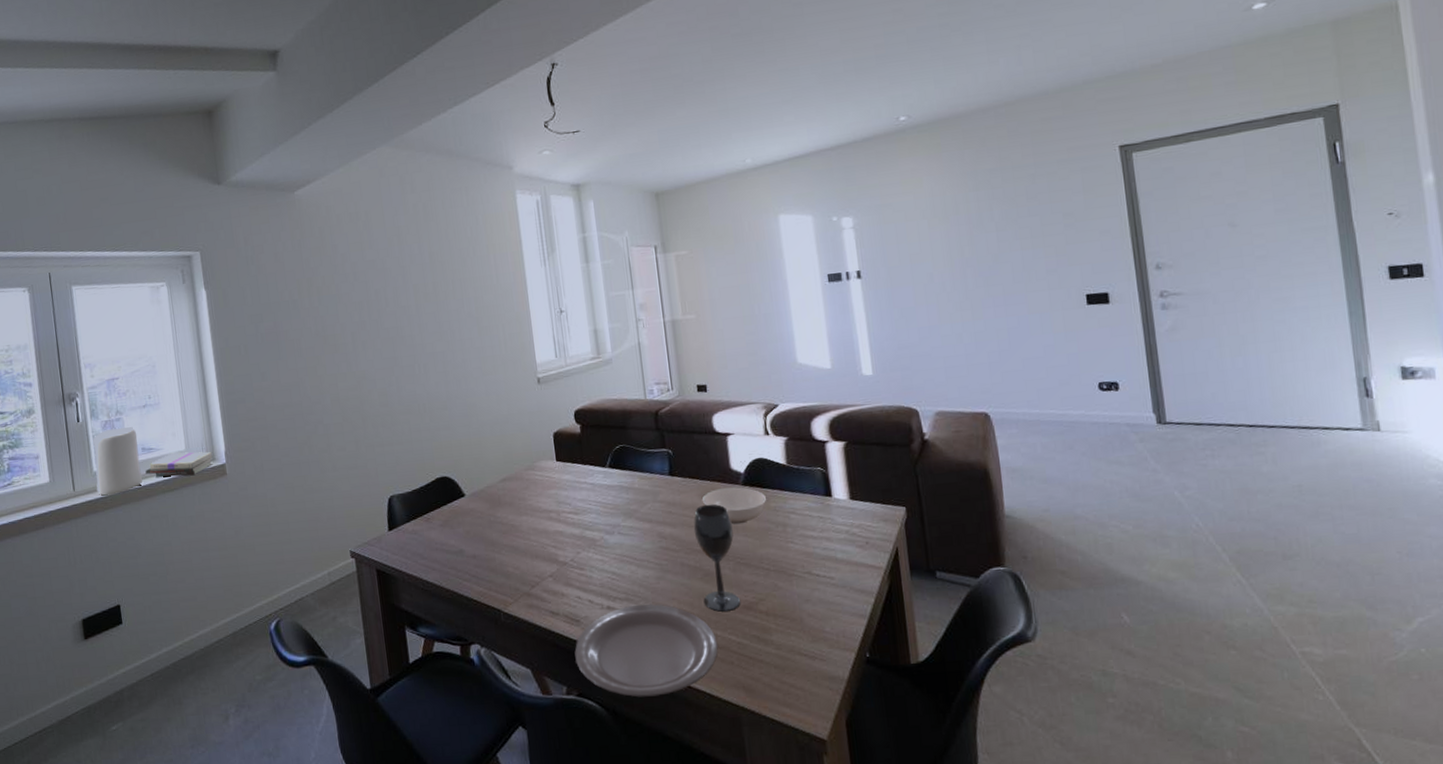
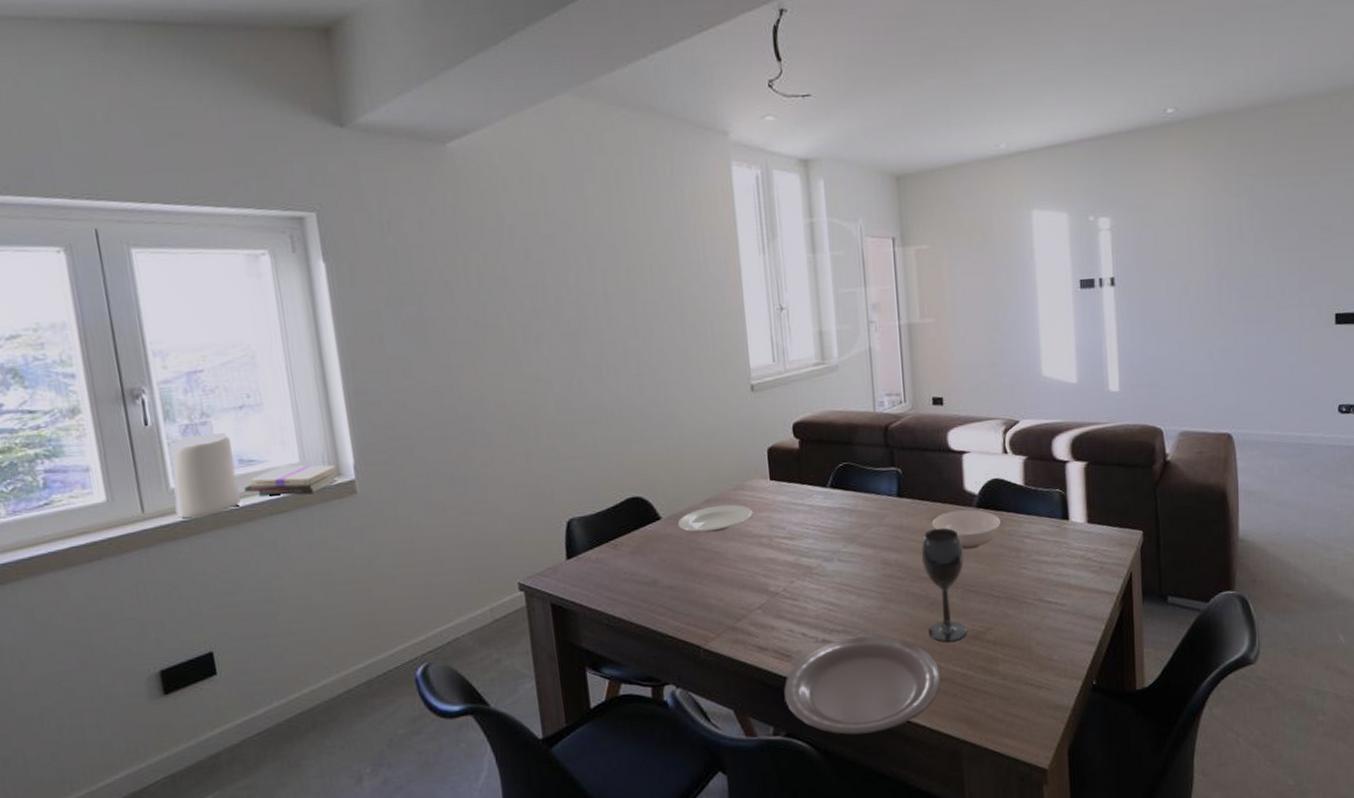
plate: none [479,482,542,508] -> present [677,504,753,533]

